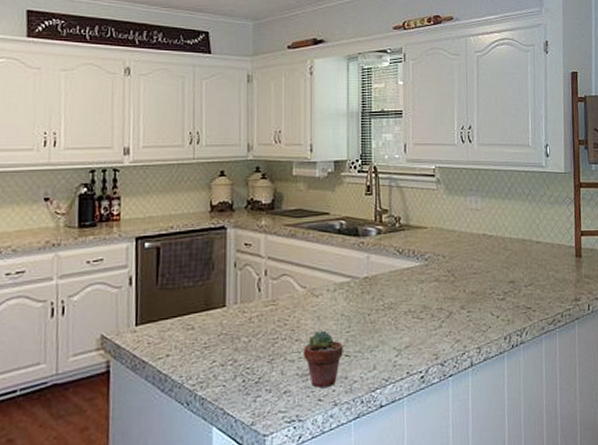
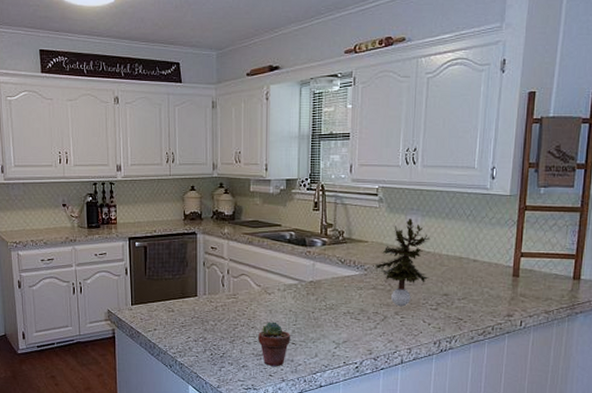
potted plant: none [434,200,494,300] -> present [373,219,431,307]

